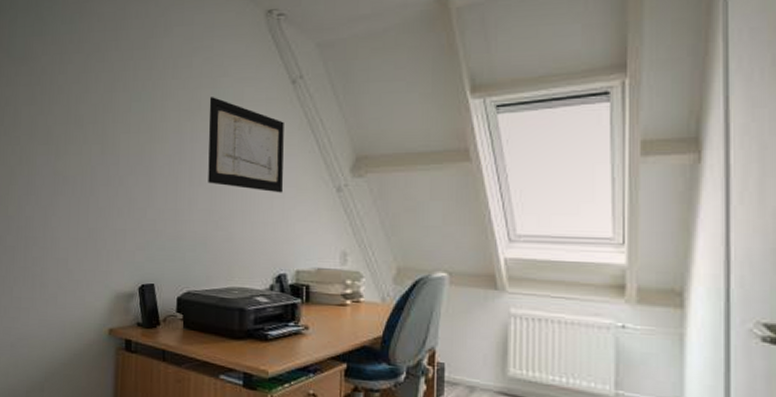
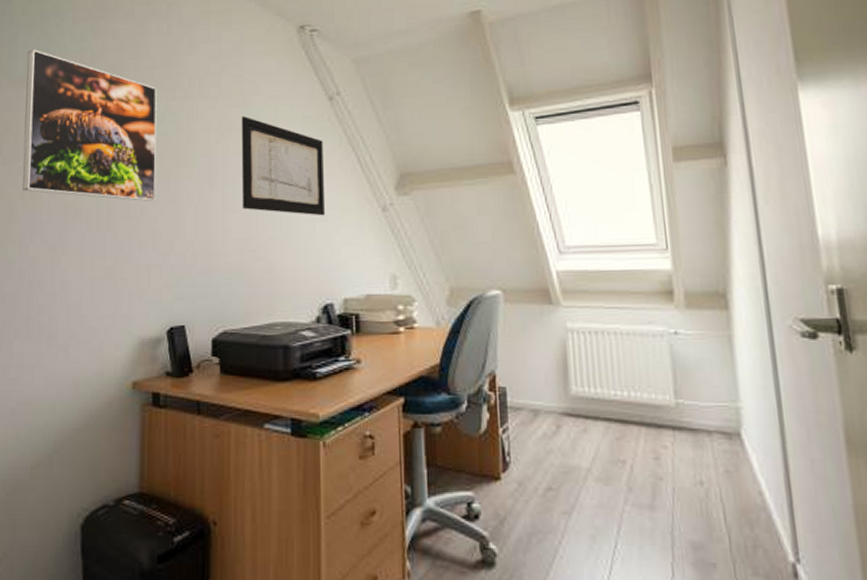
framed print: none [20,31,135,172] -> present [22,49,157,201]

